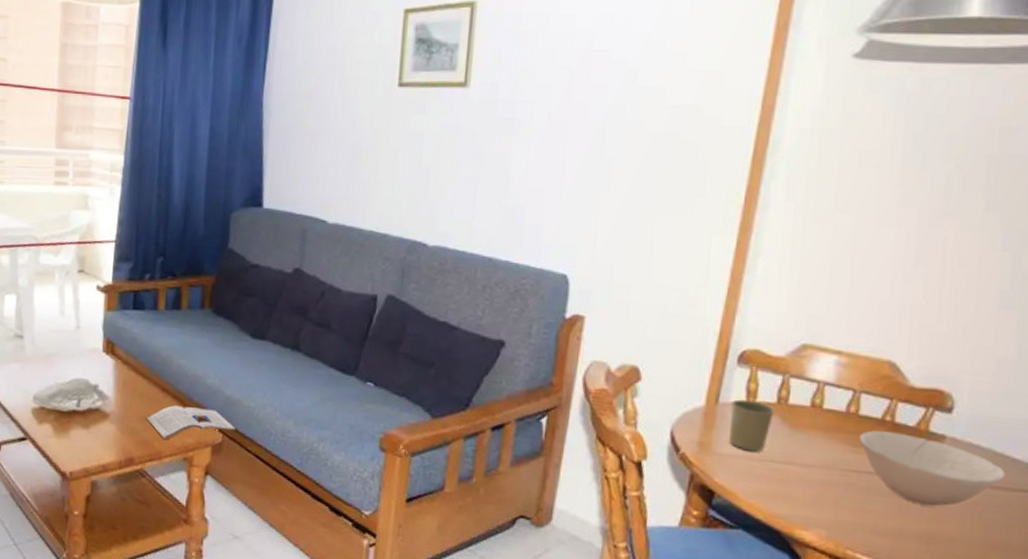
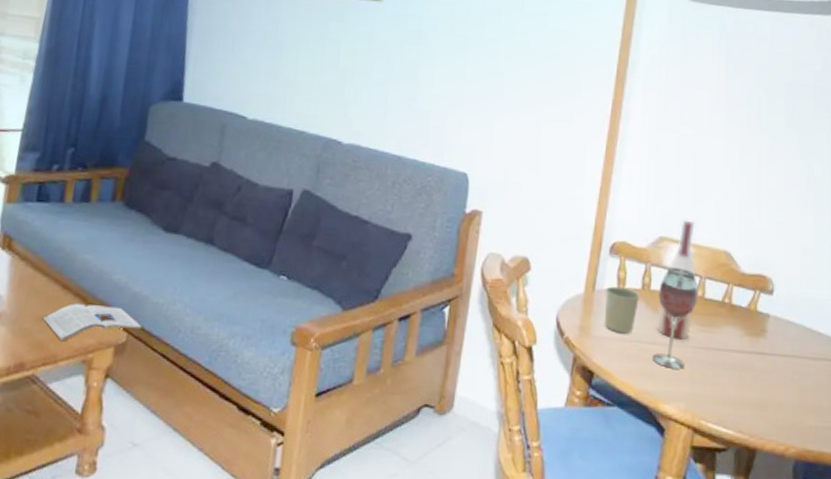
wineglass: none [787,378,851,493] -> present [652,266,699,369]
wine bottle: none [793,325,851,461] -> present [655,220,696,340]
bowl: present [859,430,1005,507] -> none [706,311,813,377]

